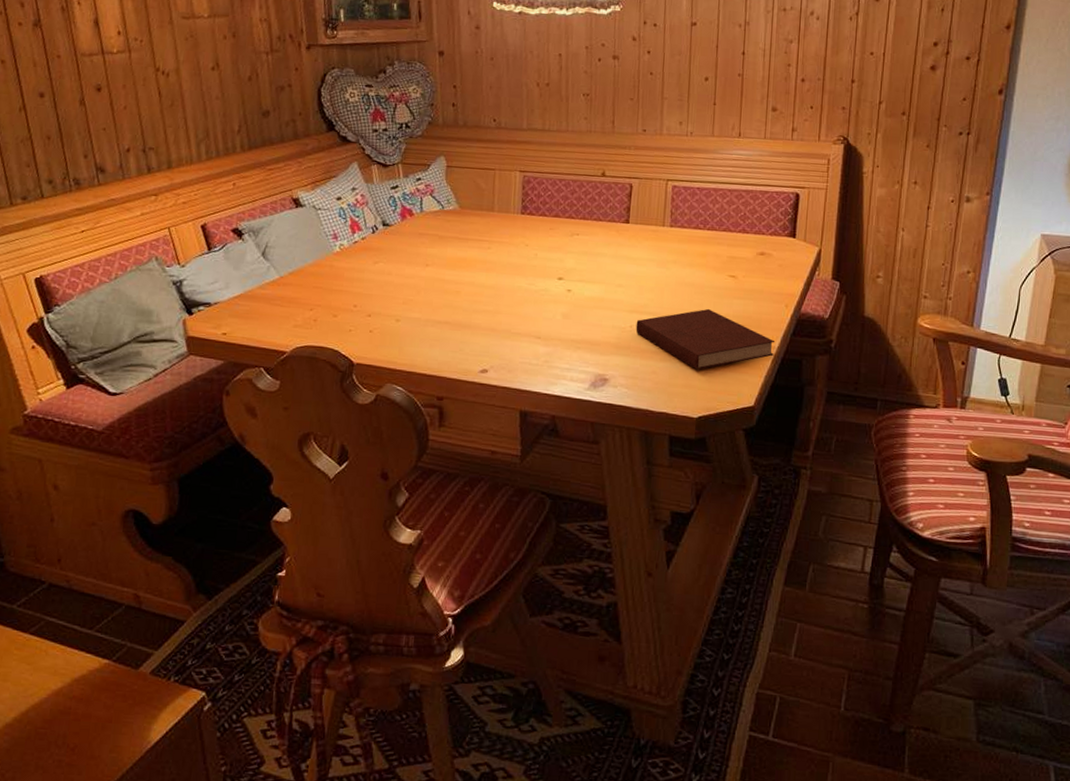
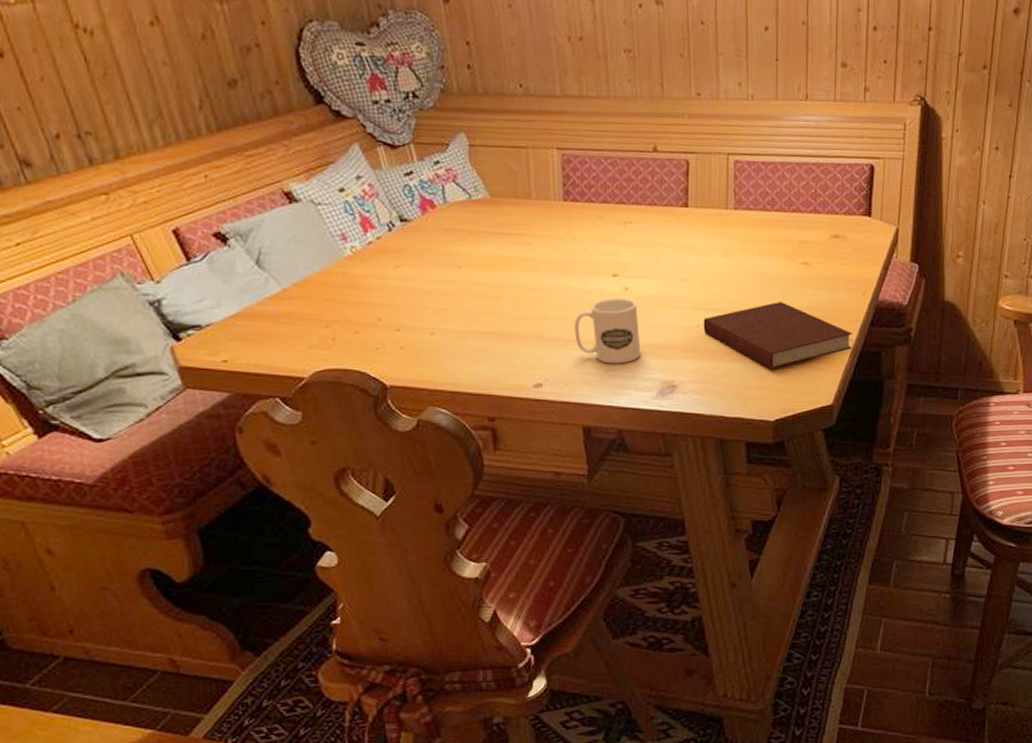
mug: none [520,298,578,357] -> present [574,298,641,364]

